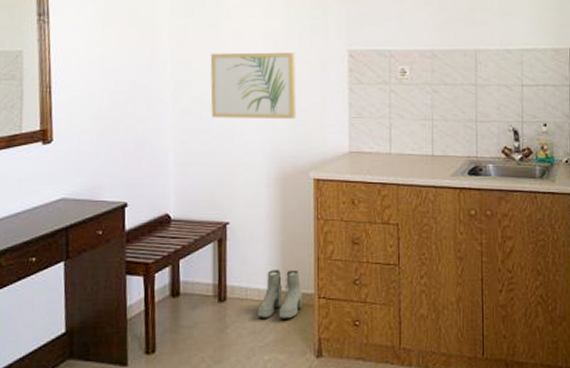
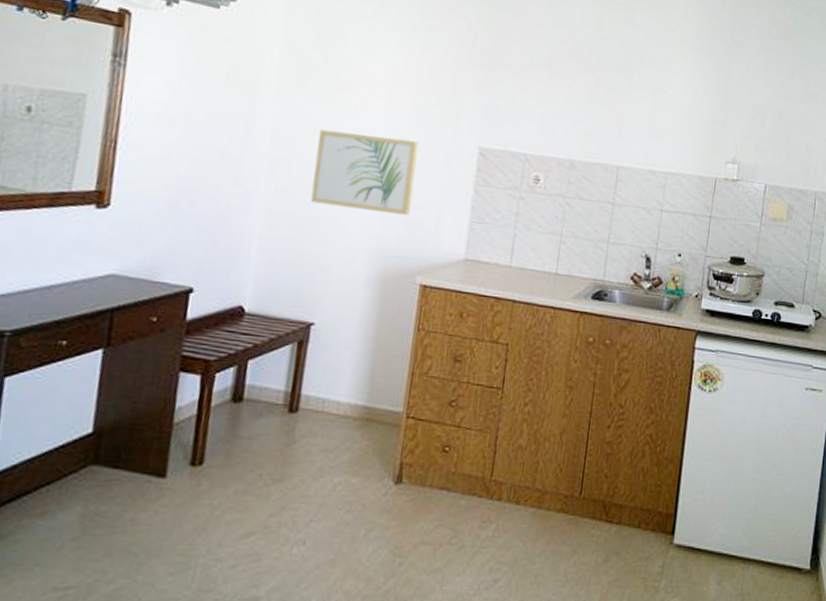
boots: present [258,270,302,319] -> none [333,381,389,438]

